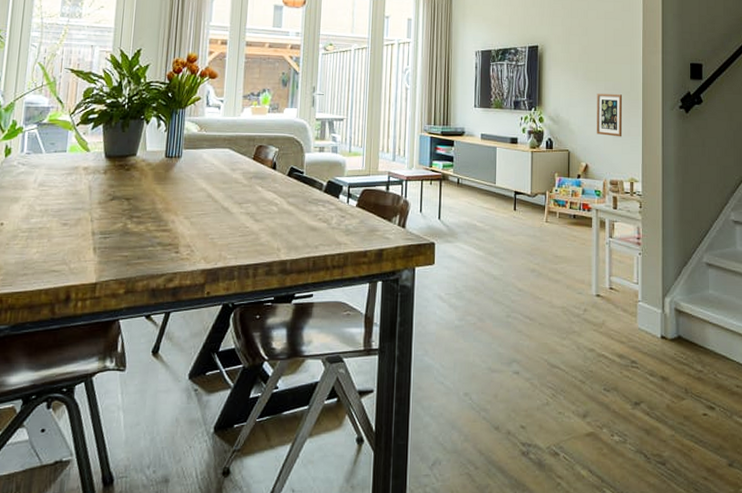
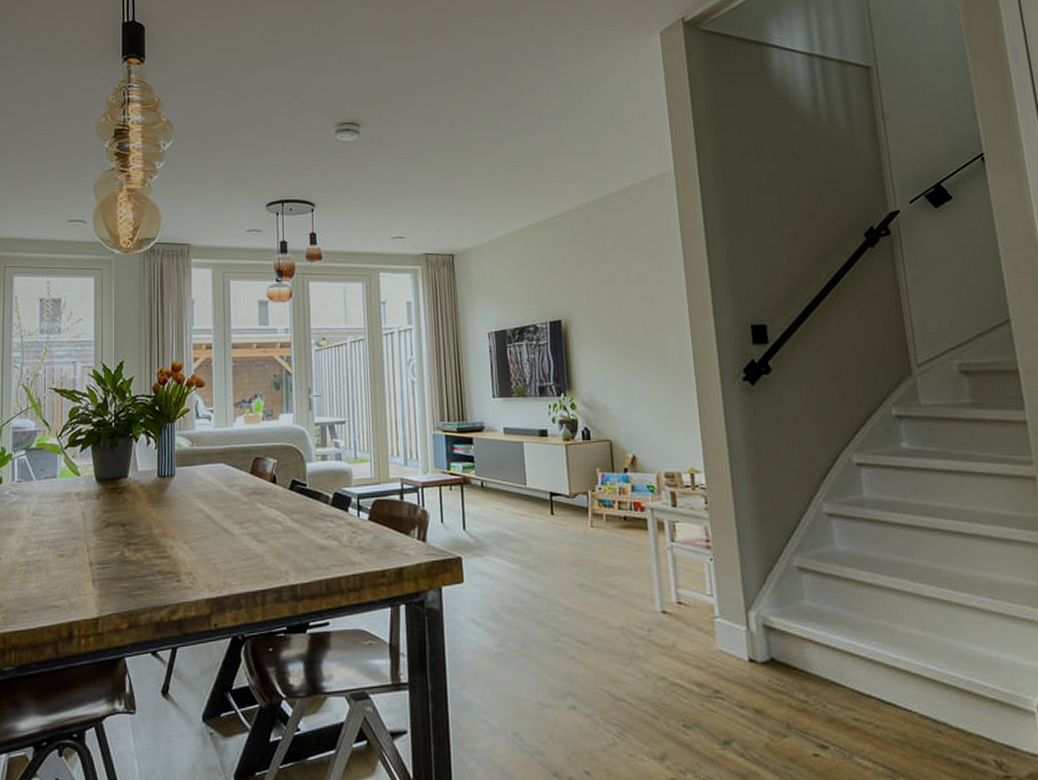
picture frame: present [596,94,623,137] -> none [637,369,675,421]

